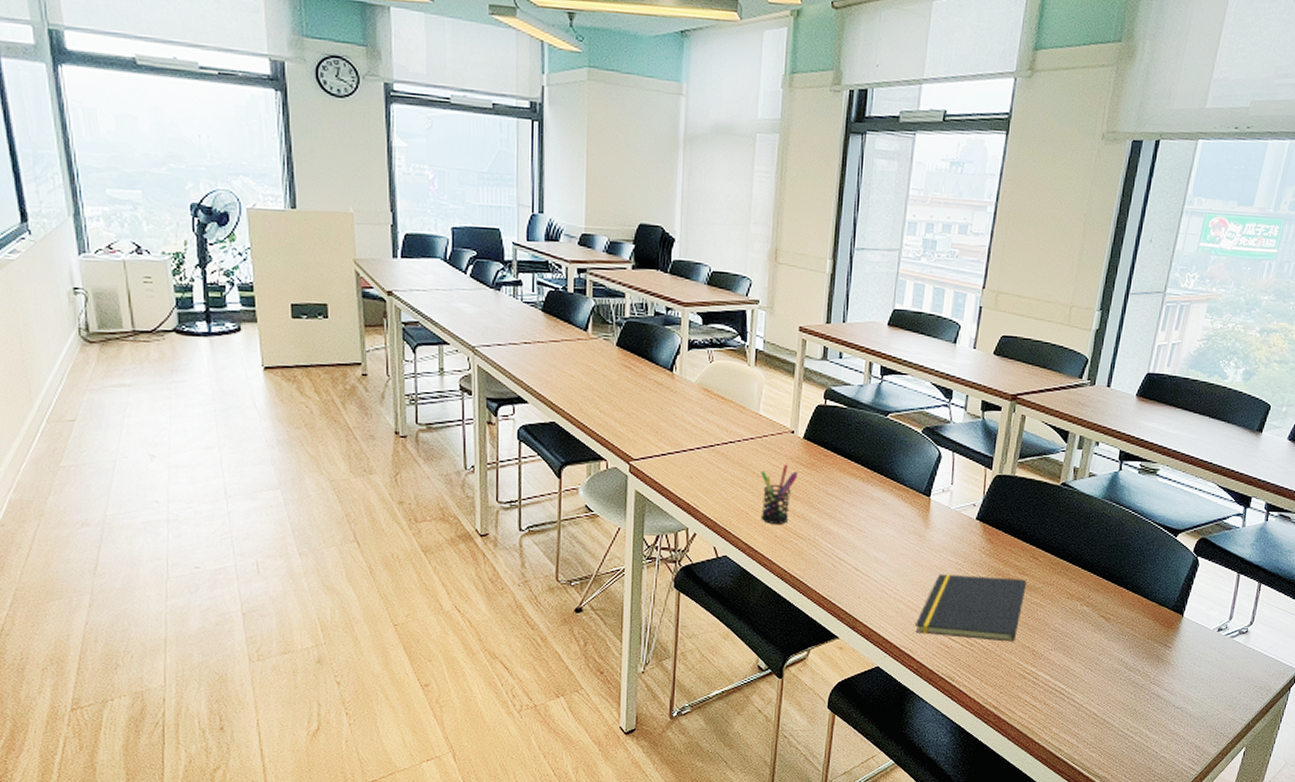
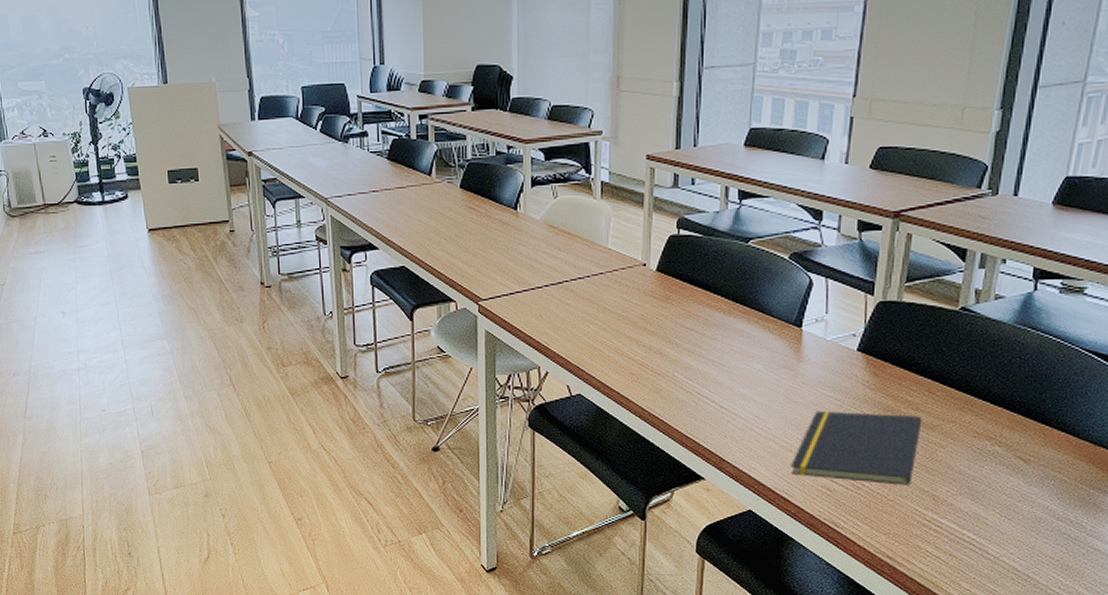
pen holder: present [760,464,798,524] -> none [611,298,652,361]

